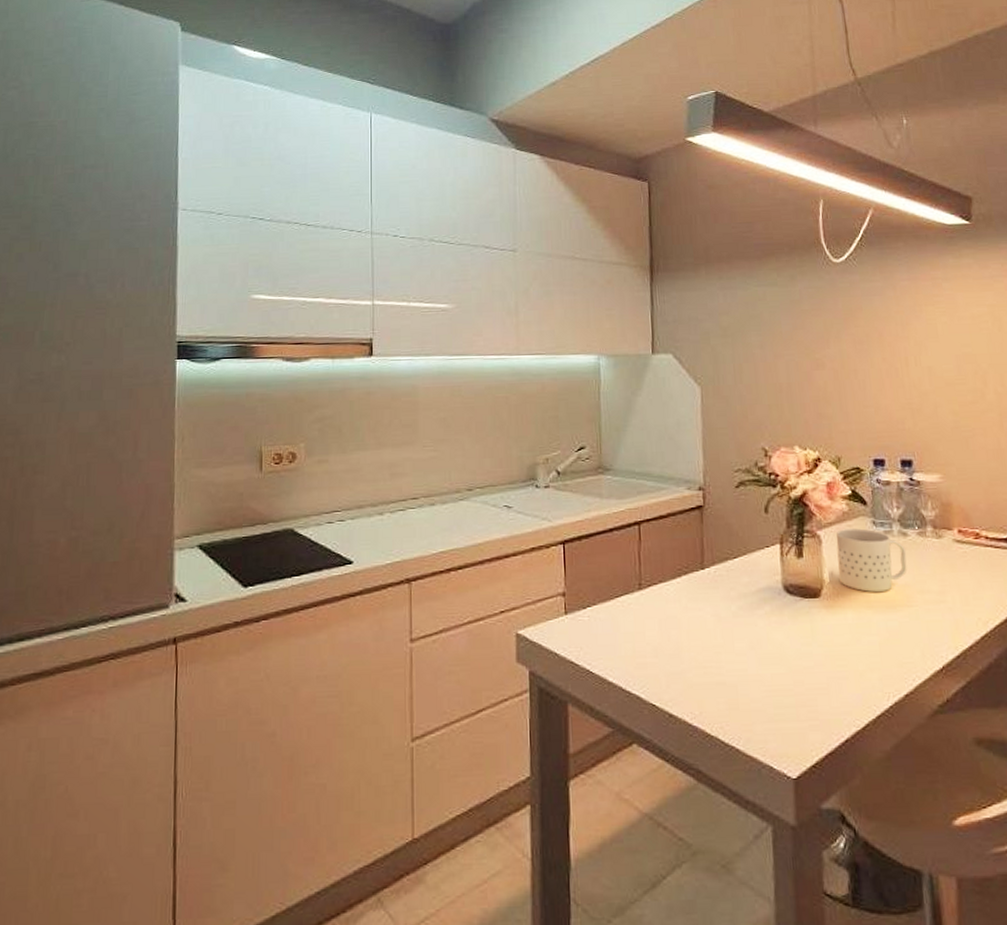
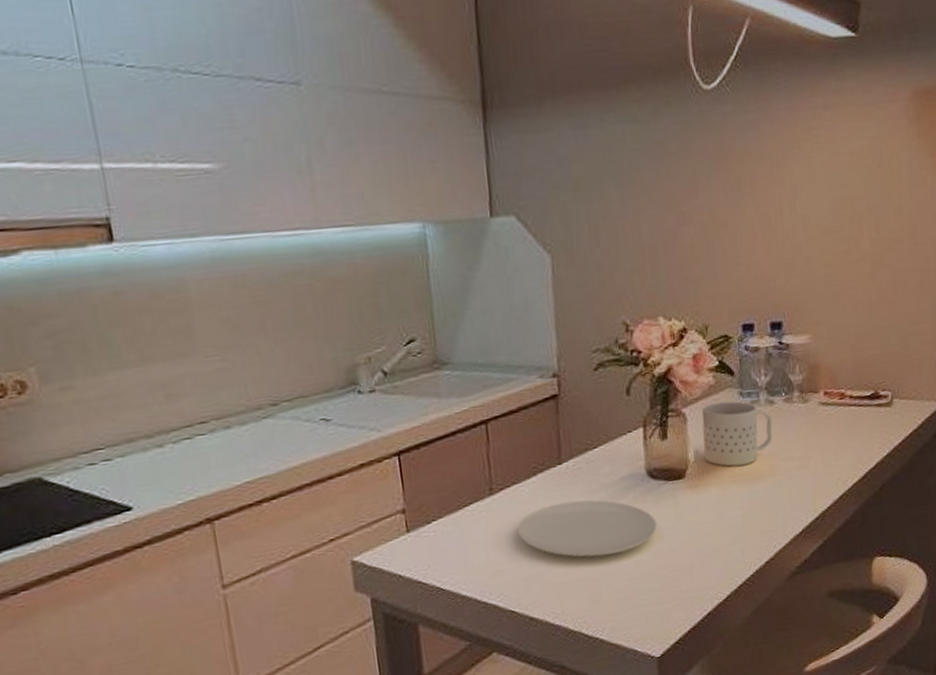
plate: none [661,605,794,663] -> present [517,500,658,557]

